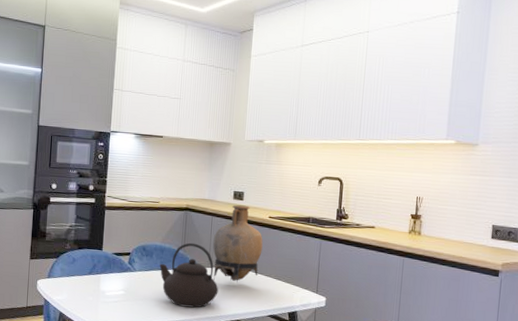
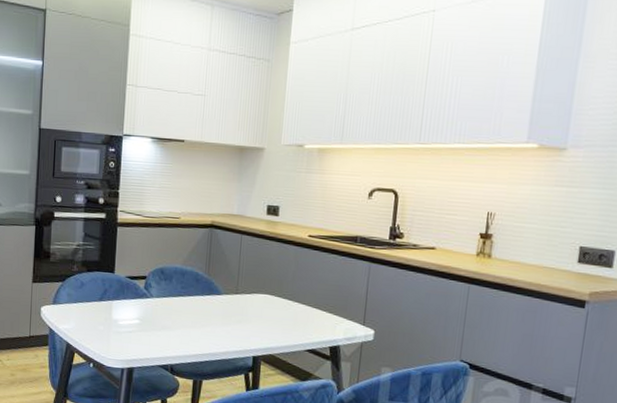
teapot: present [159,242,219,308] -> none [180,265,249,341]
vase: present [213,205,263,282] -> none [242,221,301,312]

